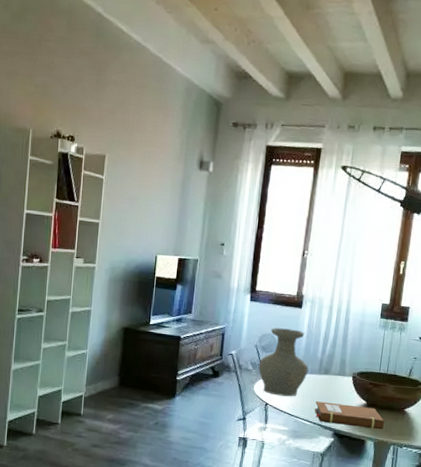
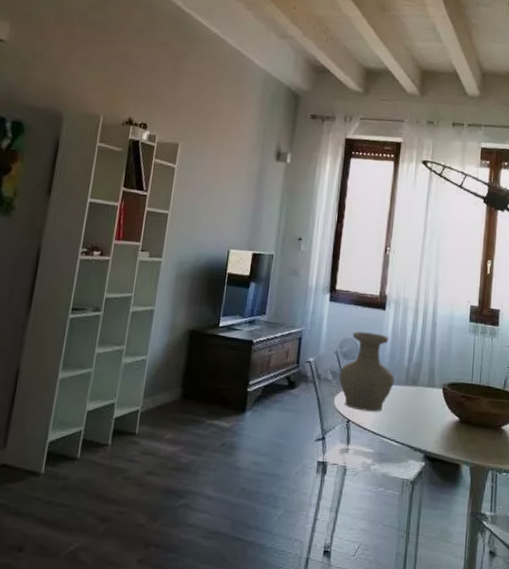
notebook: present [315,401,384,430] -> none [403,417,480,452]

